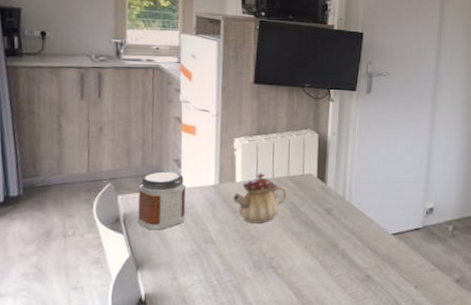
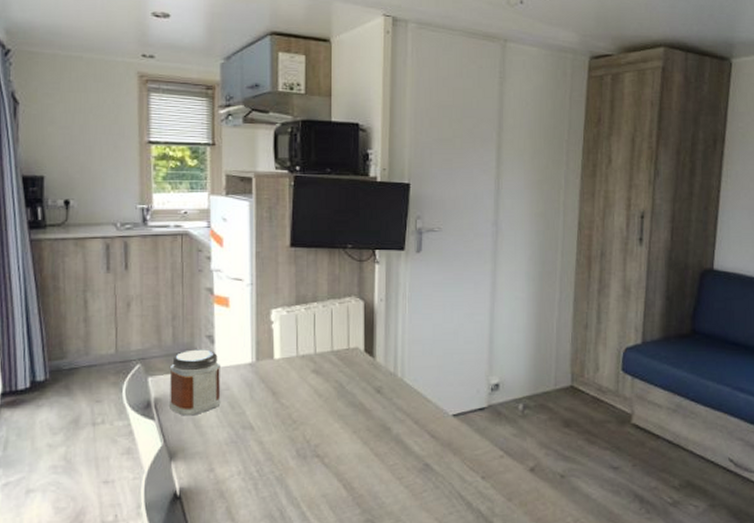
teapot: present [233,173,287,223] -> none [272,348,331,406]

